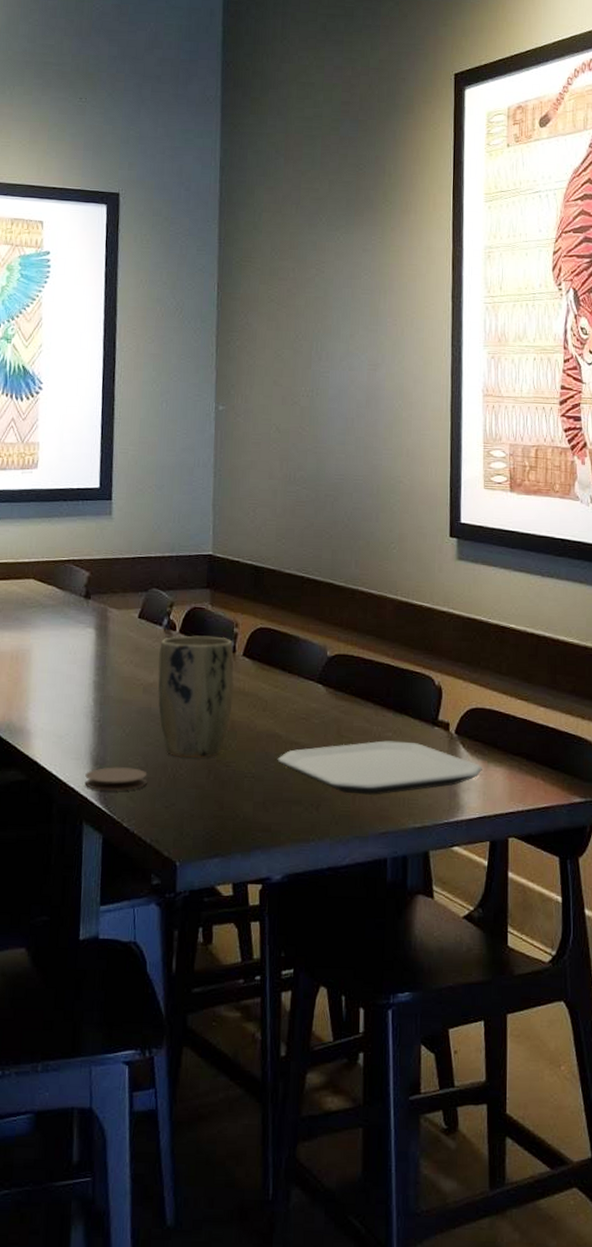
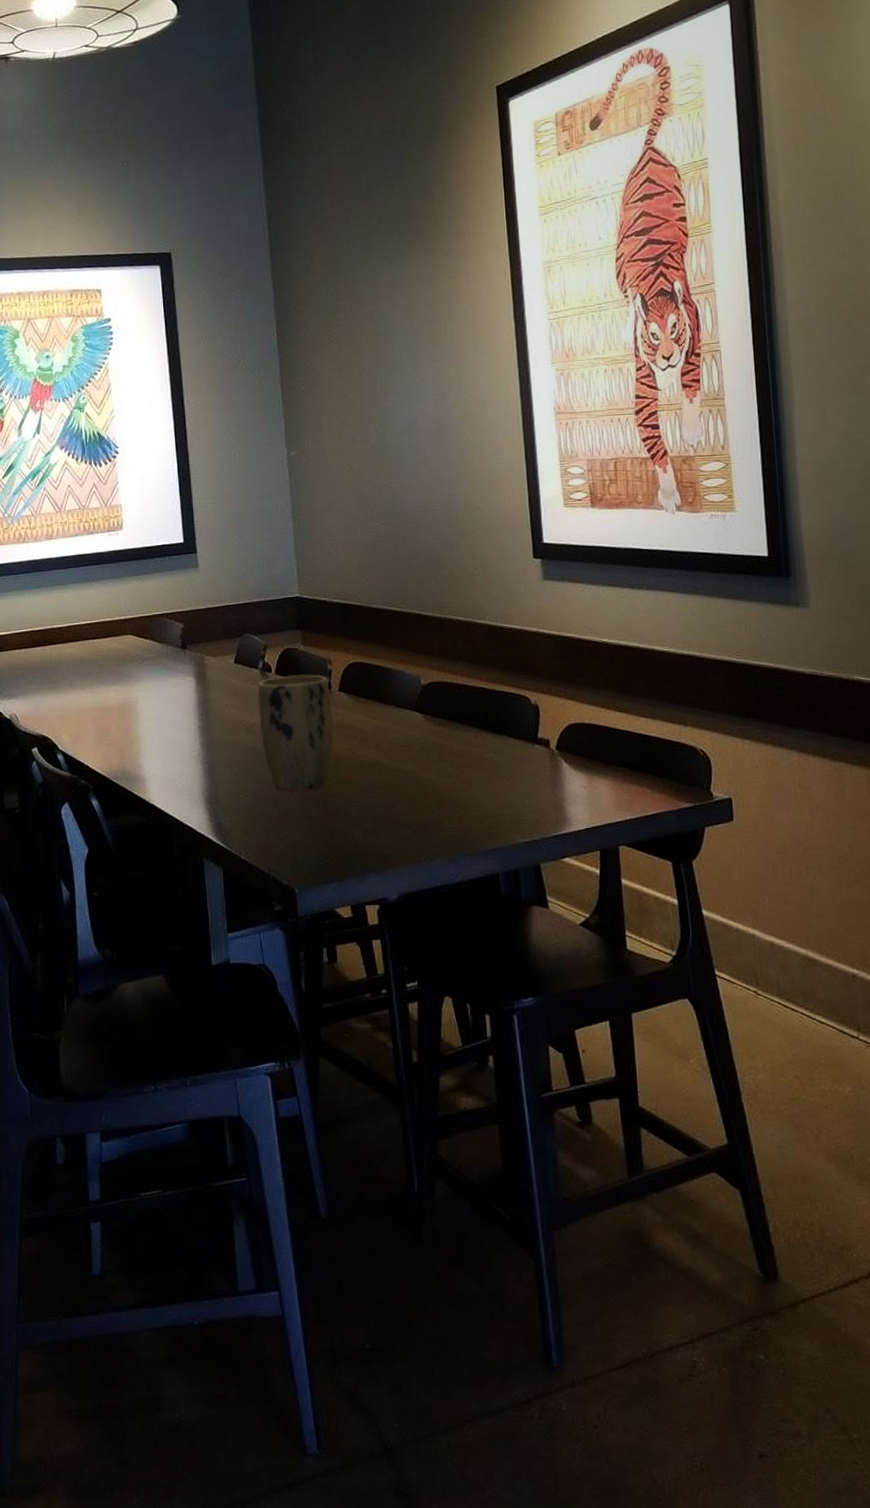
coaster: present [85,767,148,792] -> none [200,804,259,828]
plate: present [277,740,482,795] -> none [382,761,587,815]

